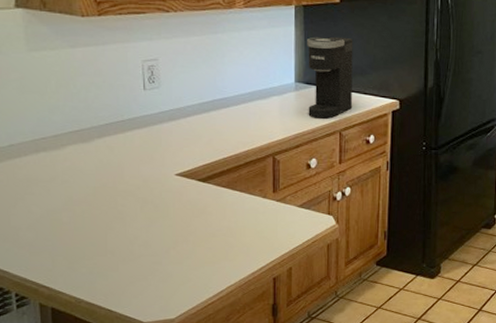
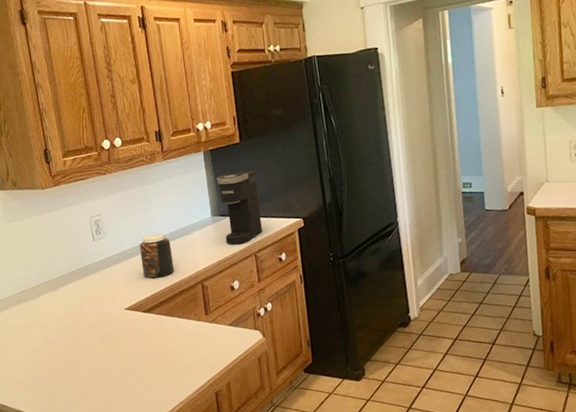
jar: none [202,92,243,144] -> present [139,233,175,279]

